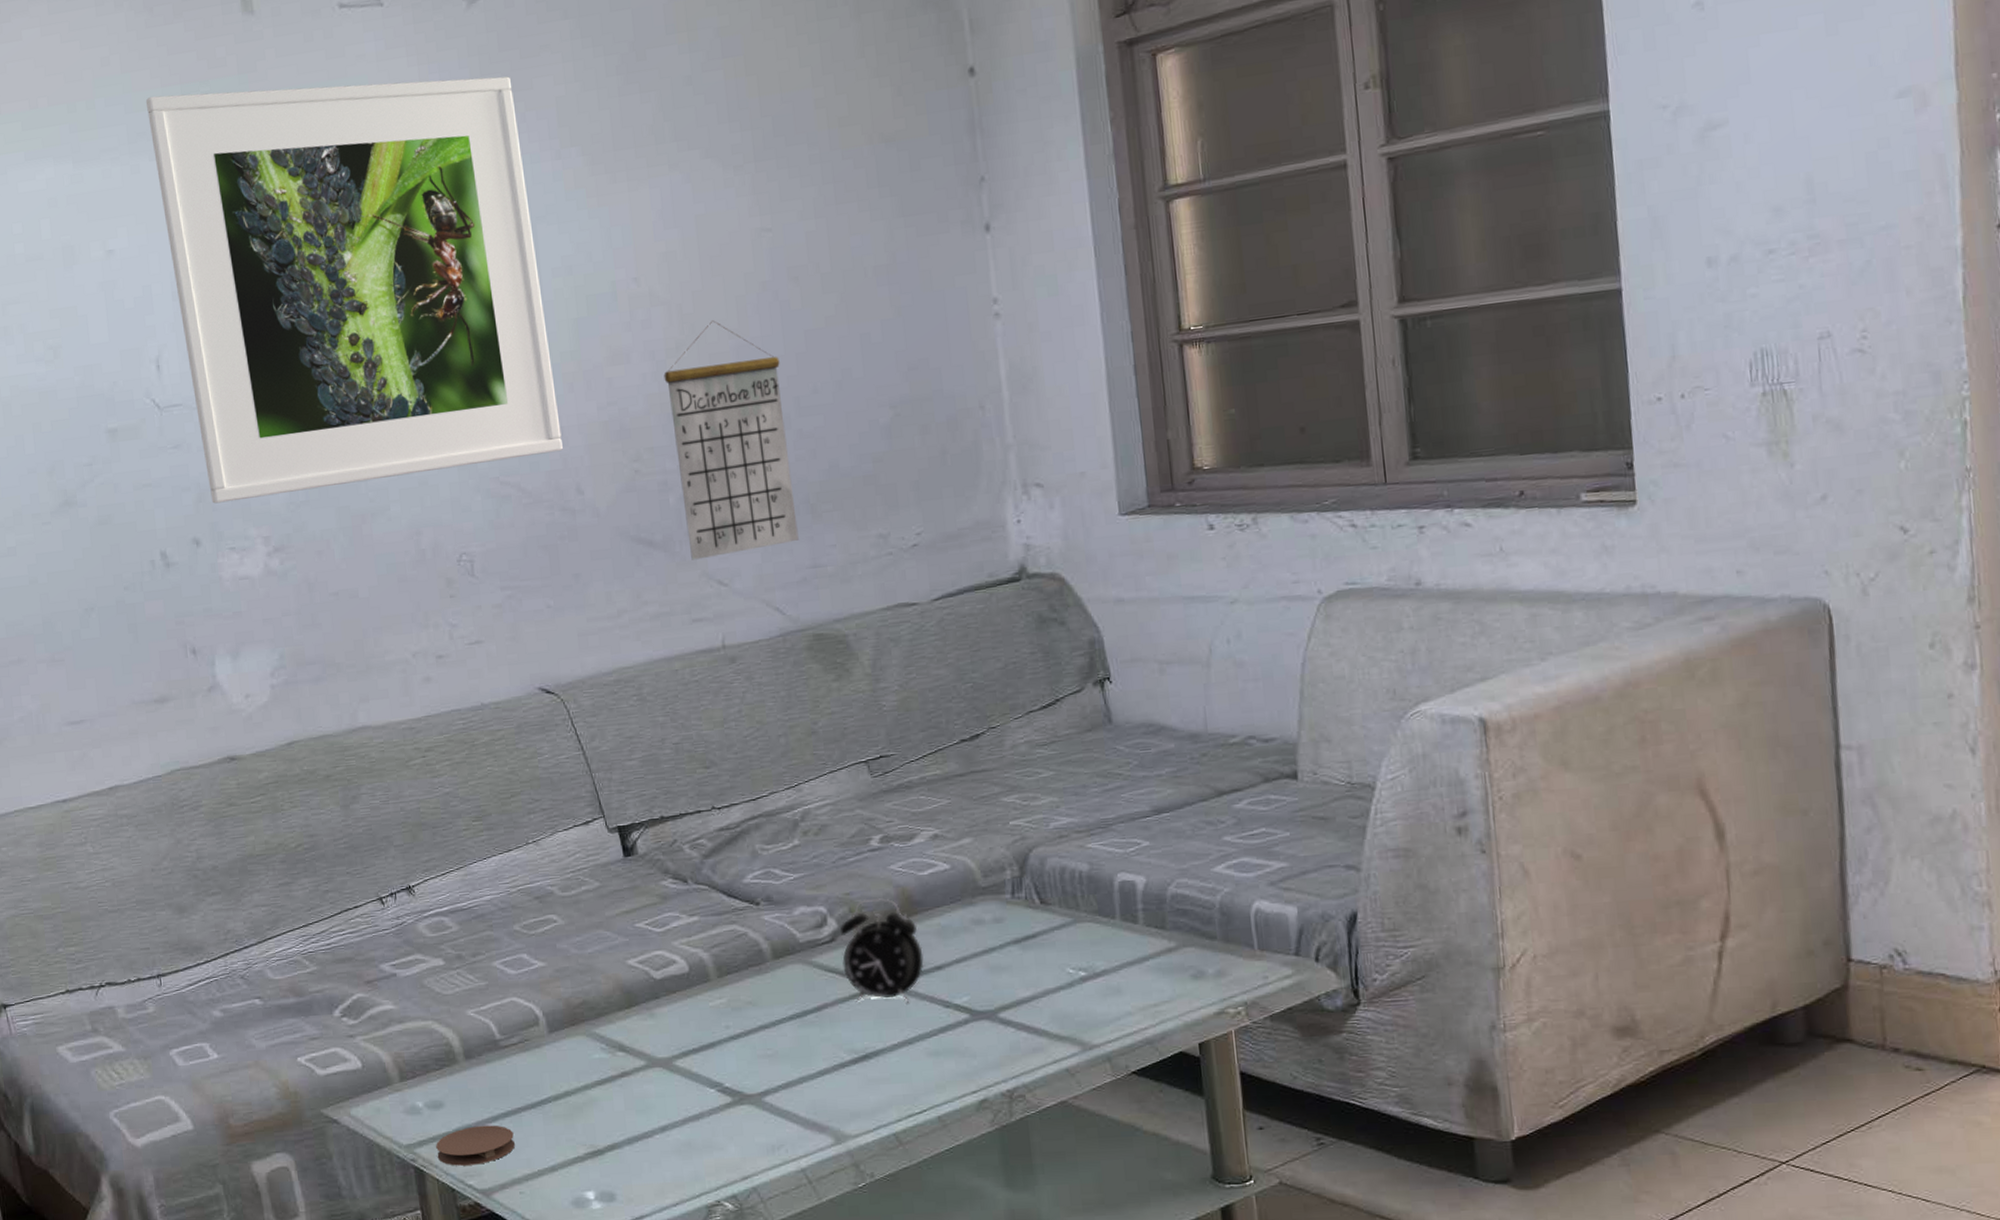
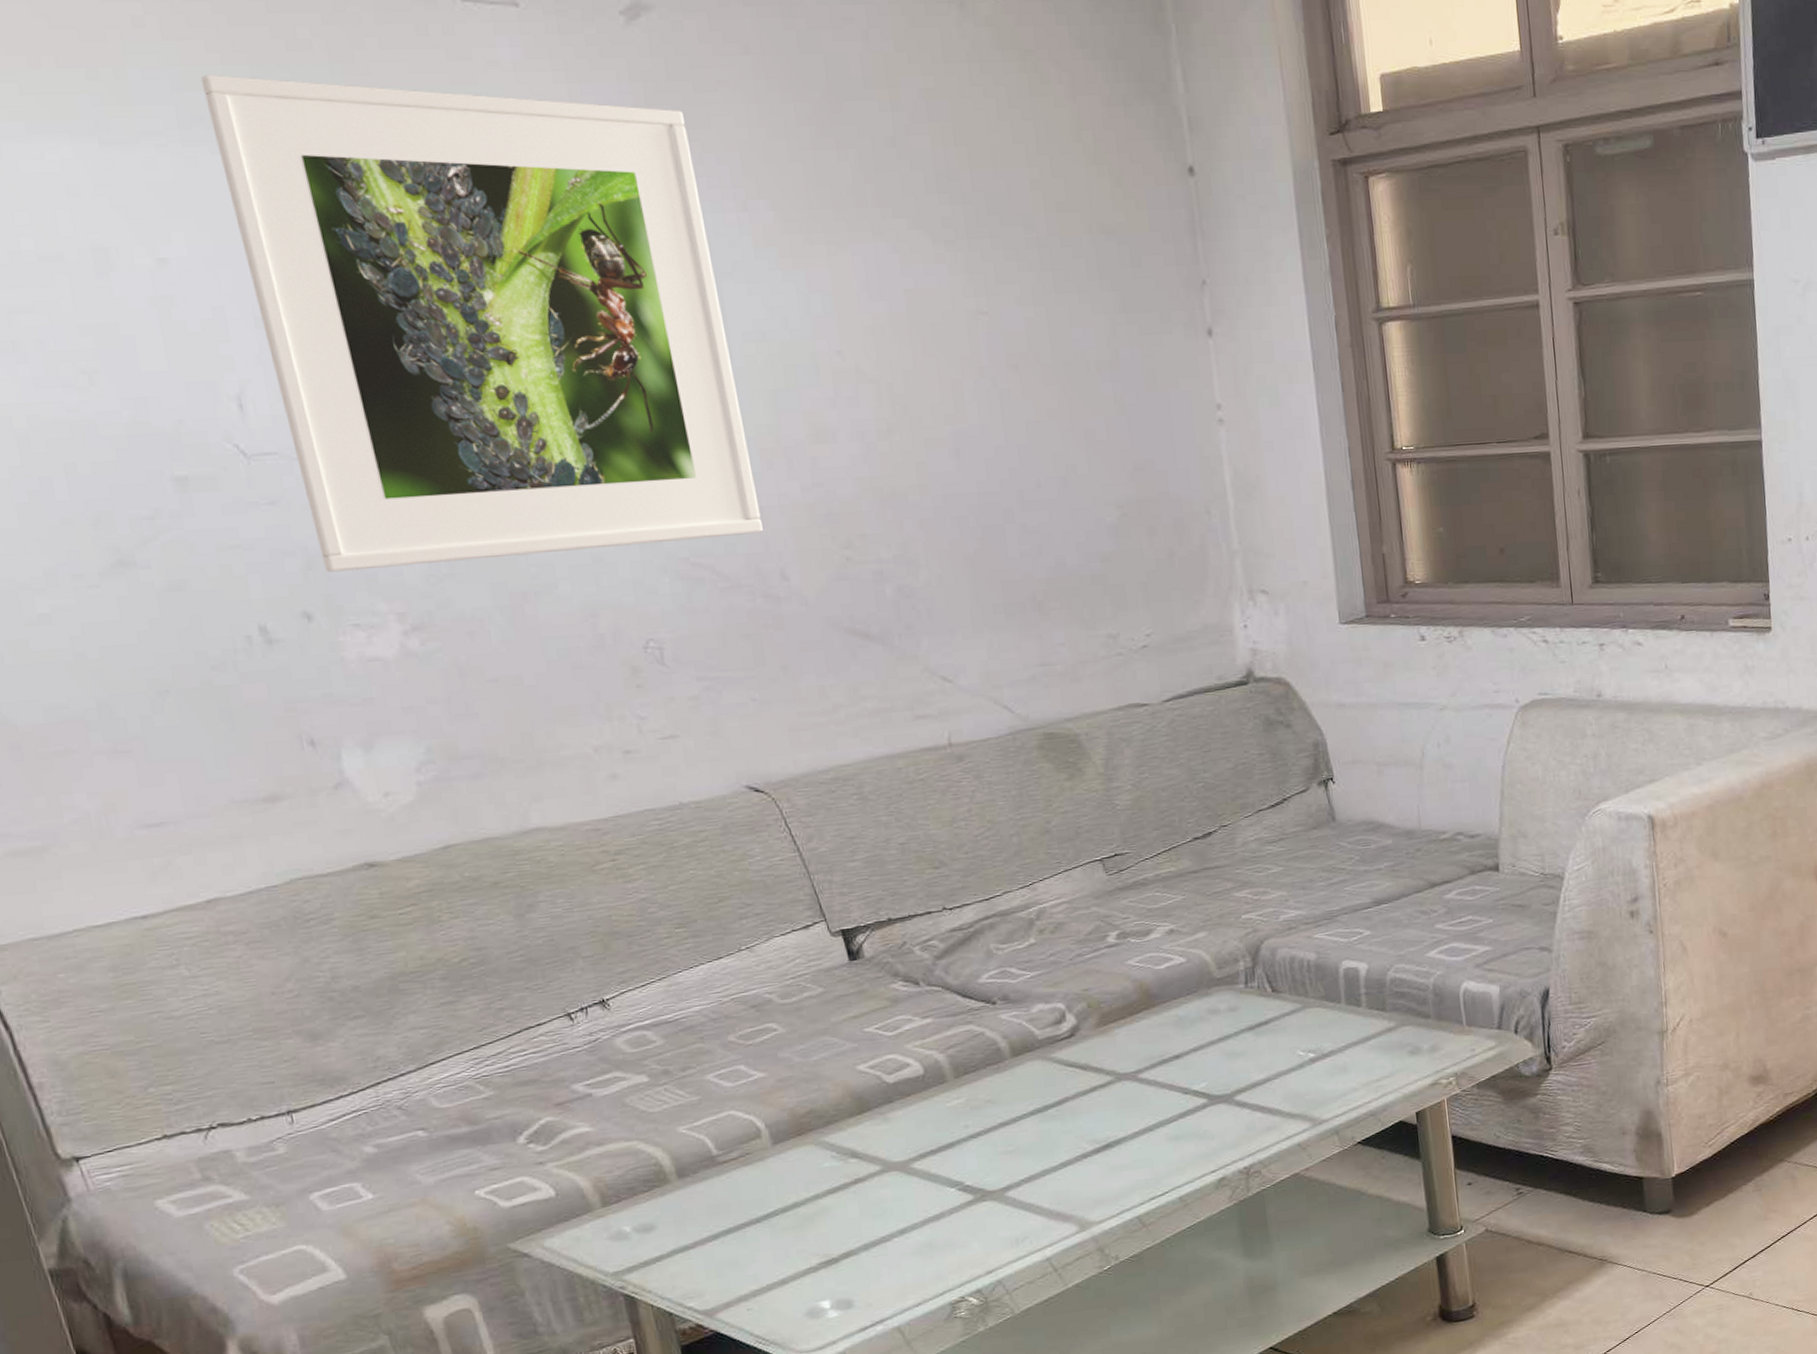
coaster: present [436,1125,516,1166] -> none [648,1243,740,1290]
calendar: present [664,320,799,560] -> none [875,404,1026,655]
alarm clock: present [839,897,924,1003] -> none [1078,992,1163,1094]

